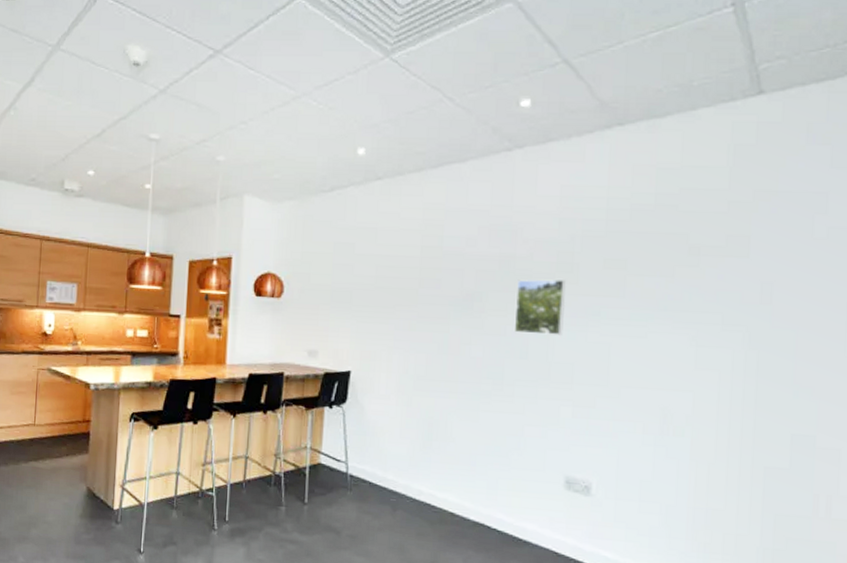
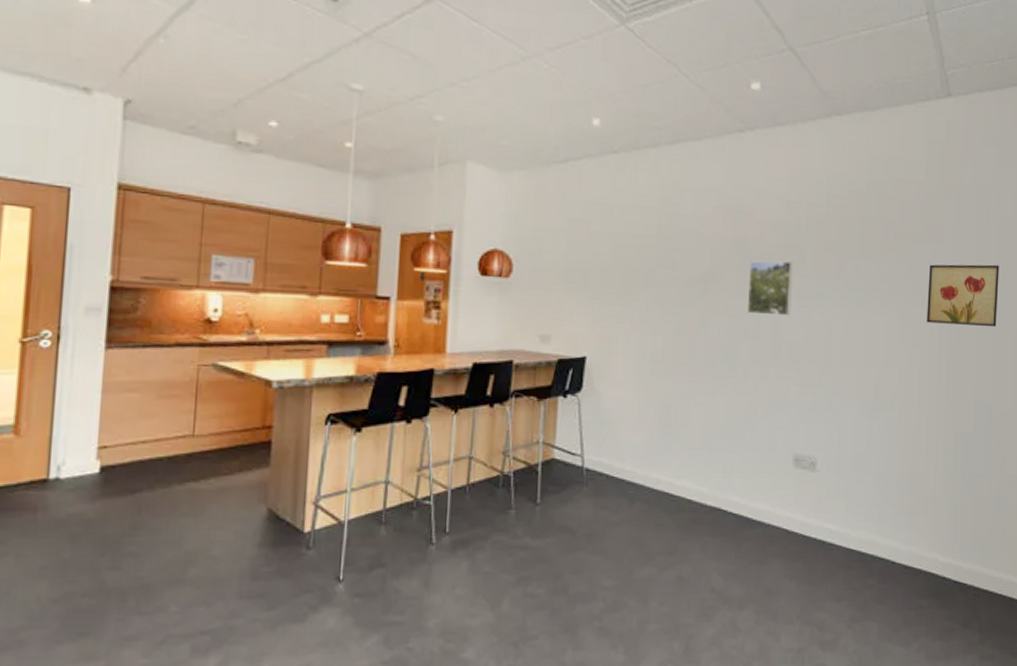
wall art: none [728,280,828,351] -> present [927,264,1000,327]

